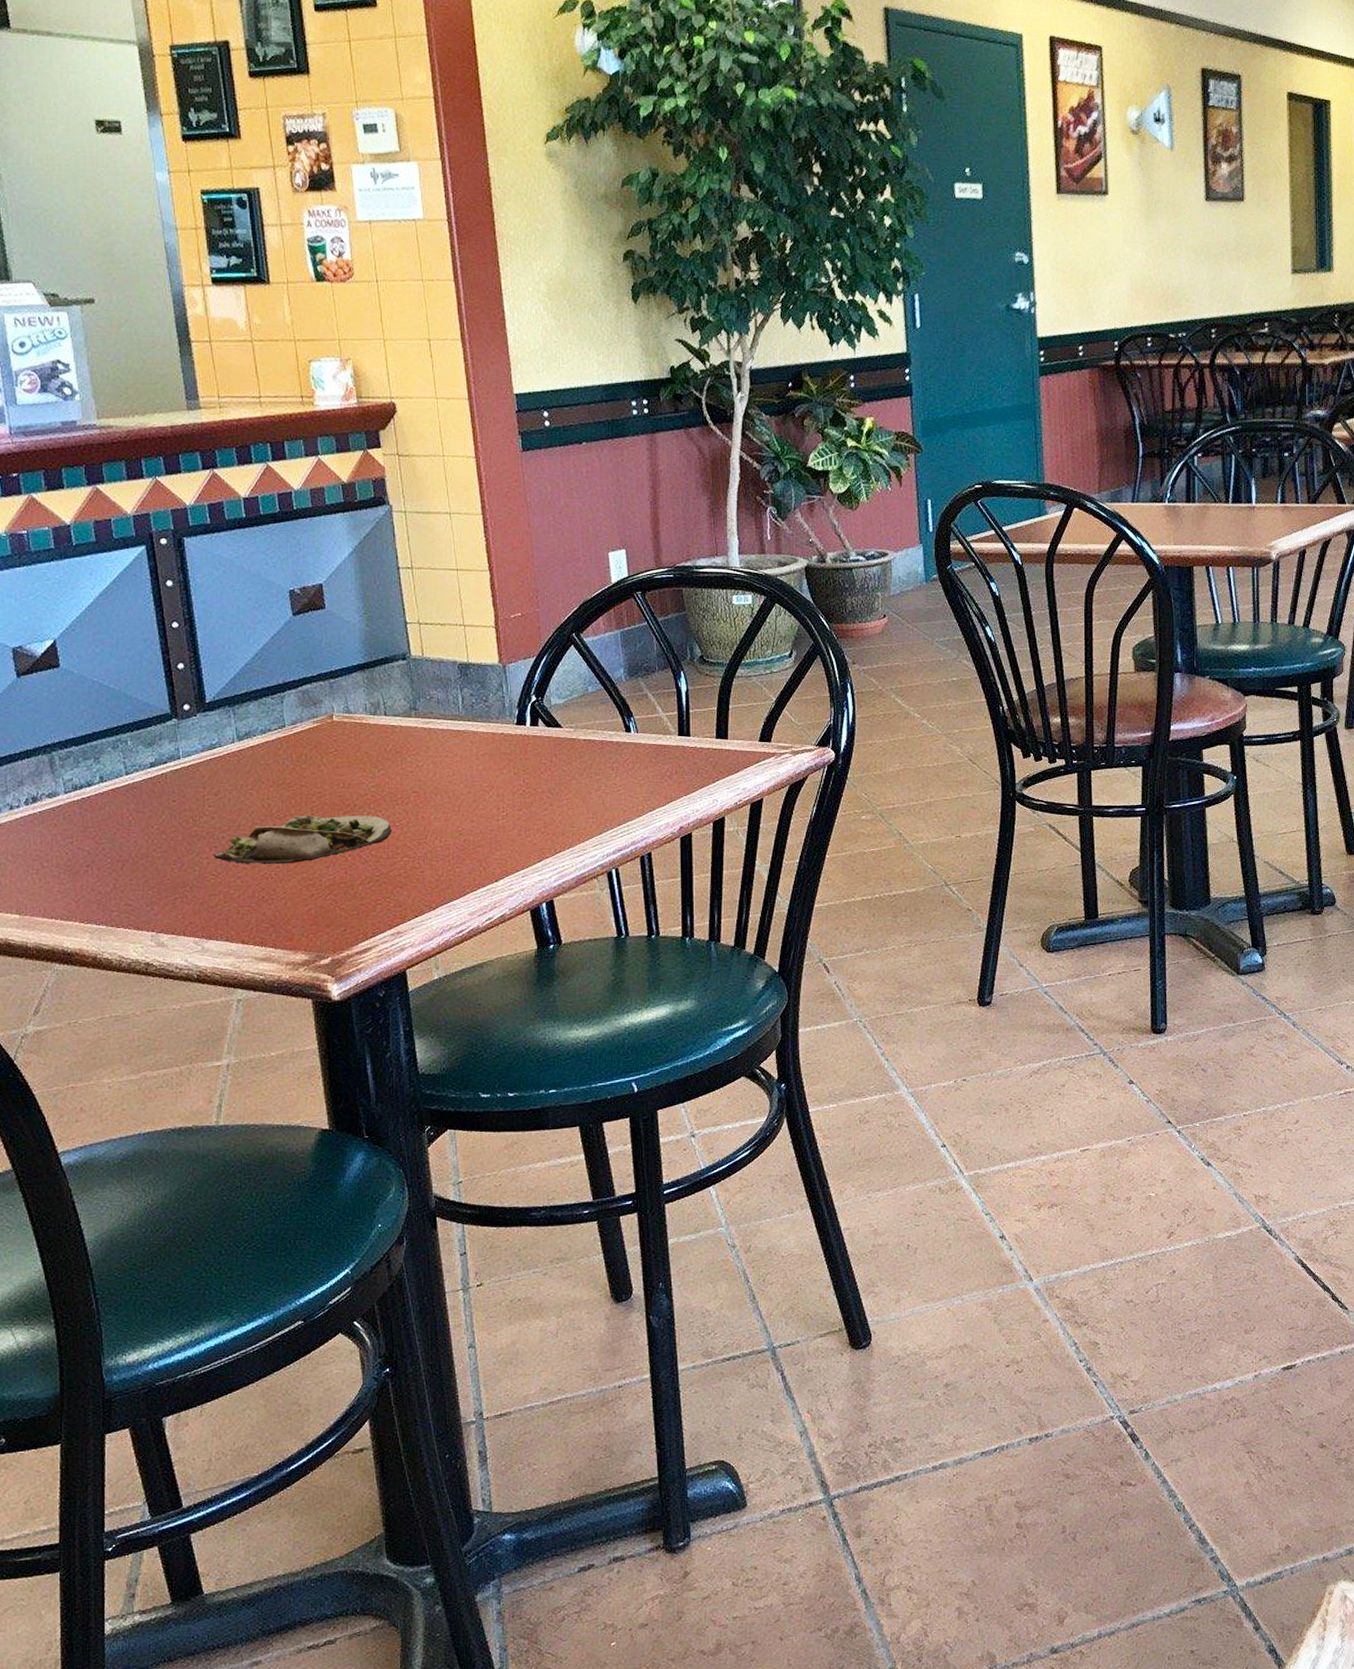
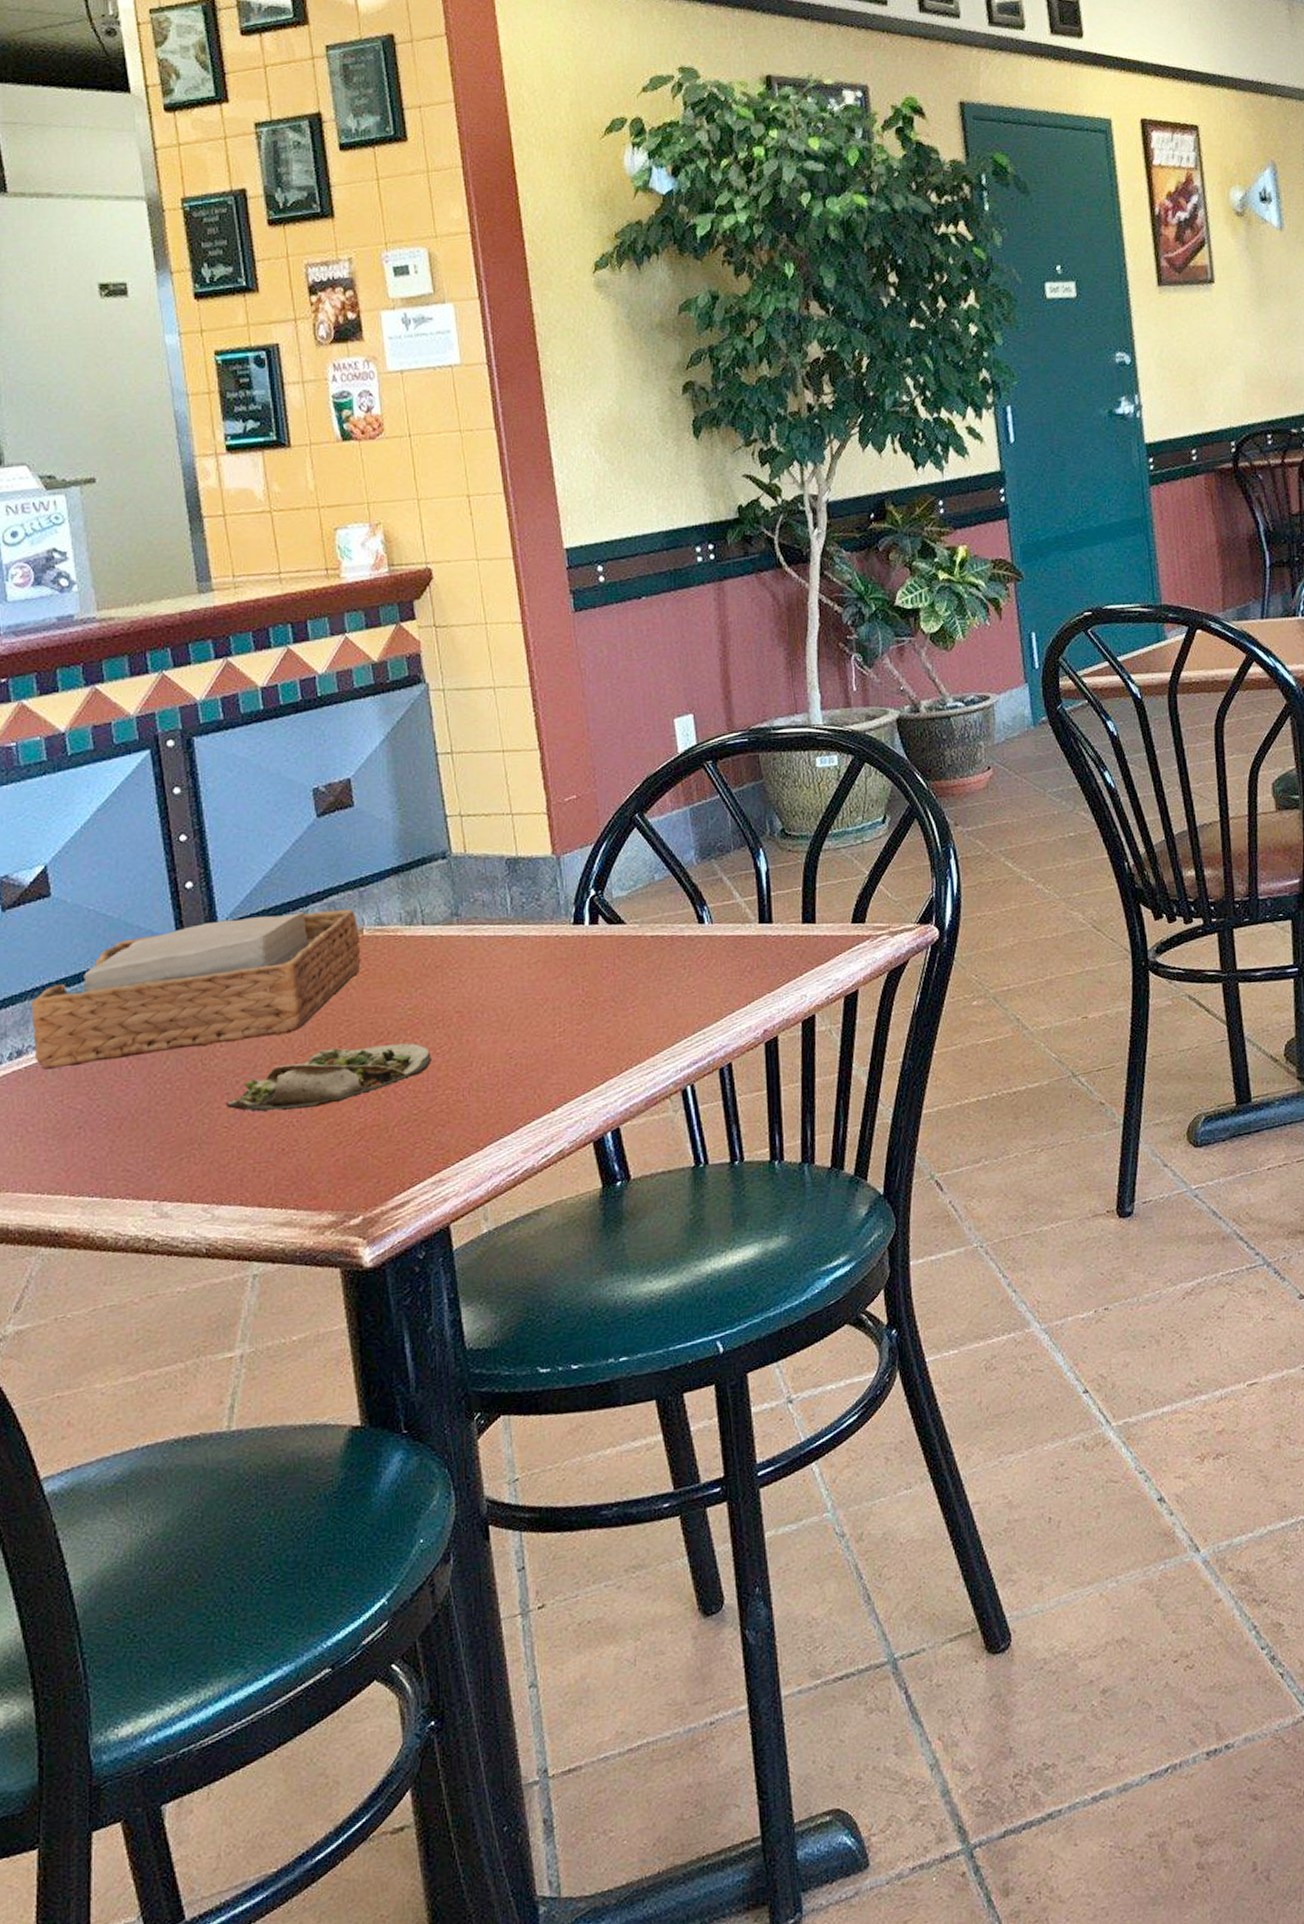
napkin holder: none [44,697,331,815] -> present [31,909,361,1069]

